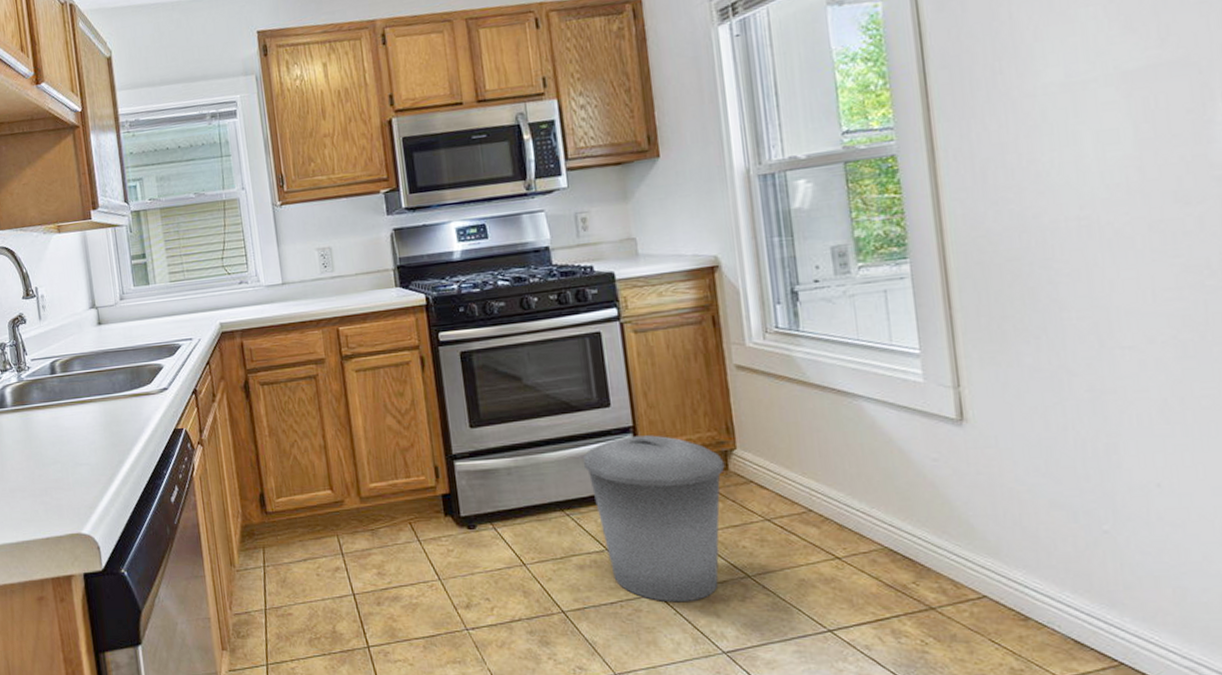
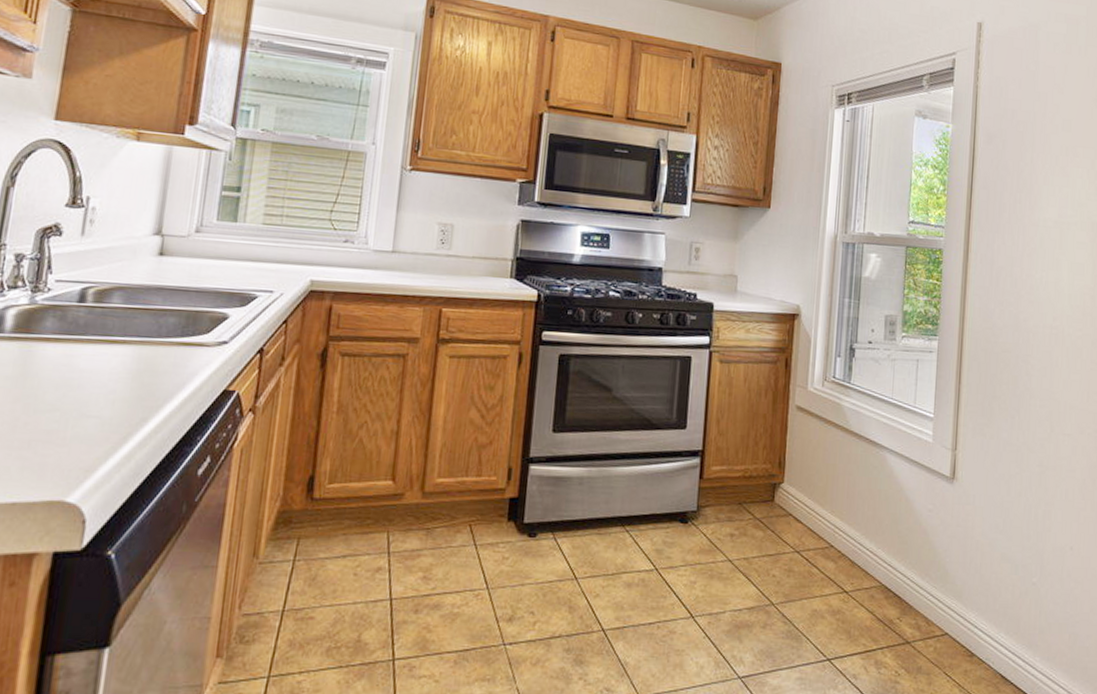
trash can: present [582,435,725,603] -> none [651,460,772,626]

